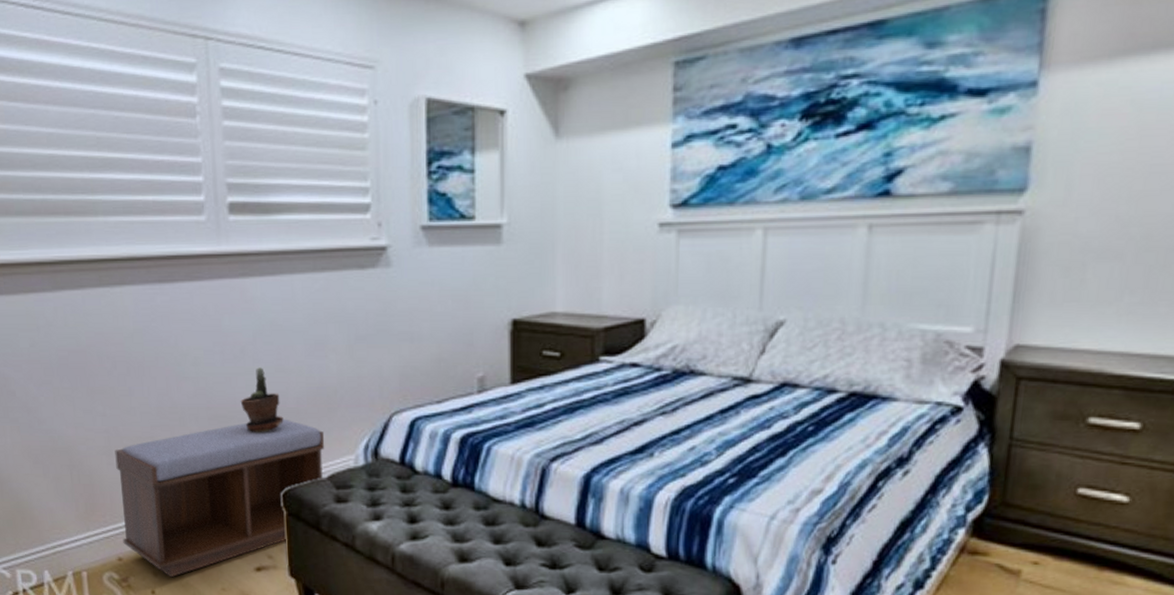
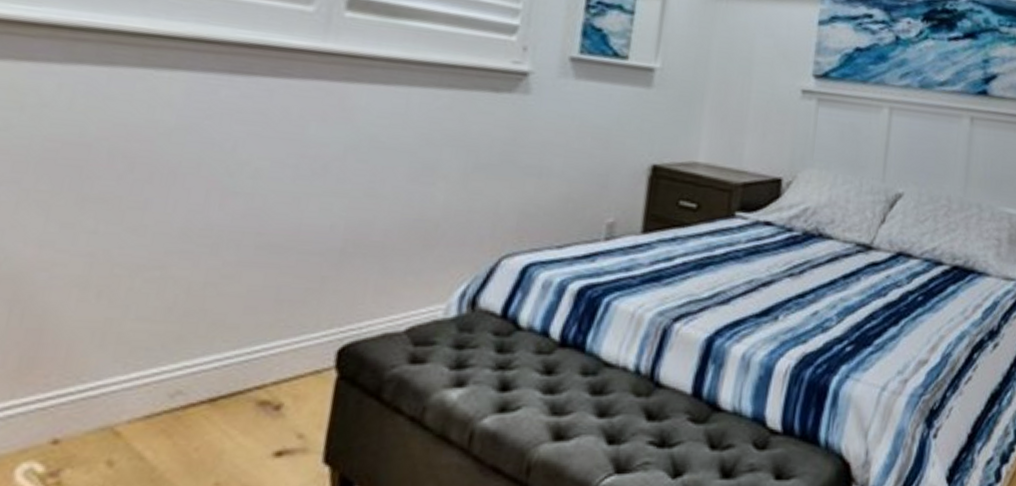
bench: present [114,419,325,578] -> none [68,254,413,469]
potted plant: present [240,367,284,432] -> none [306,189,363,270]

